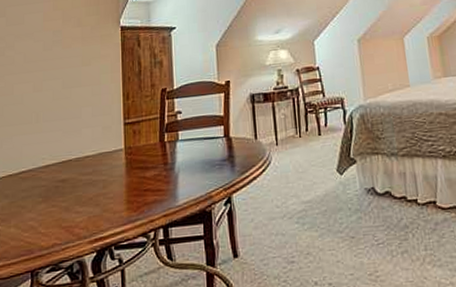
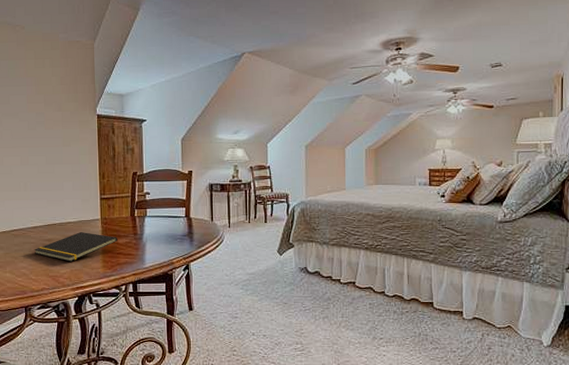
notepad: none [44,166,145,207] -> present [34,232,118,262]

